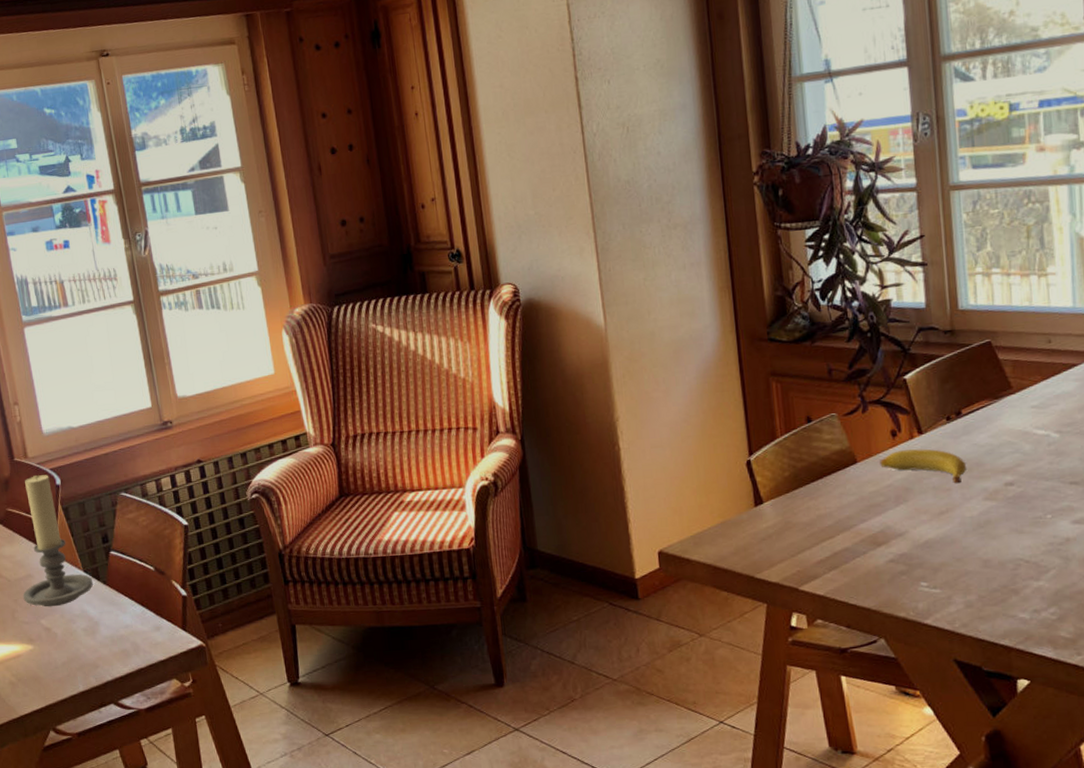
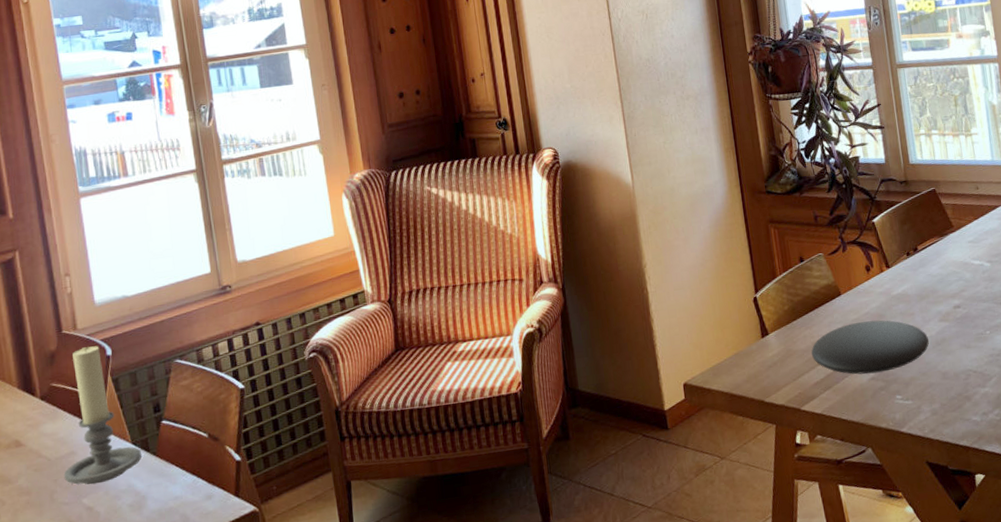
plate: none [815,494,968,556] -> present [811,320,929,375]
banana: present [880,448,966,484] -> none [858,280,924,309]

